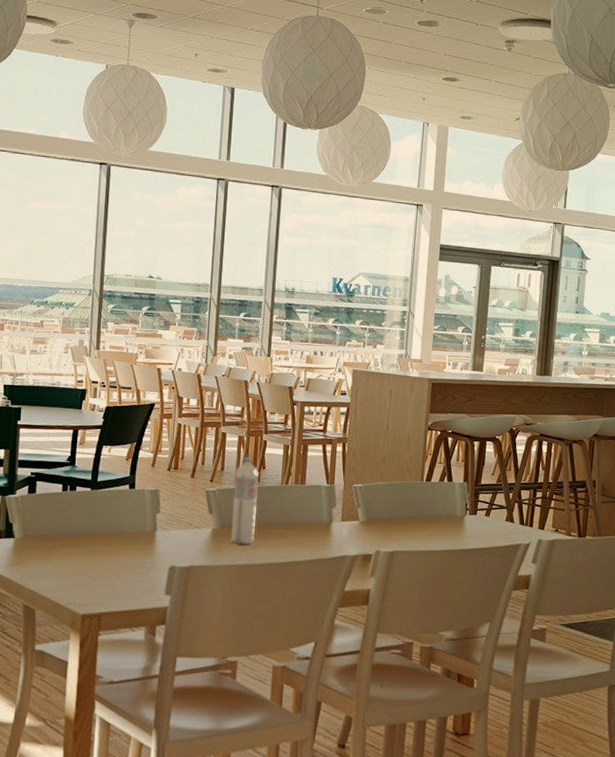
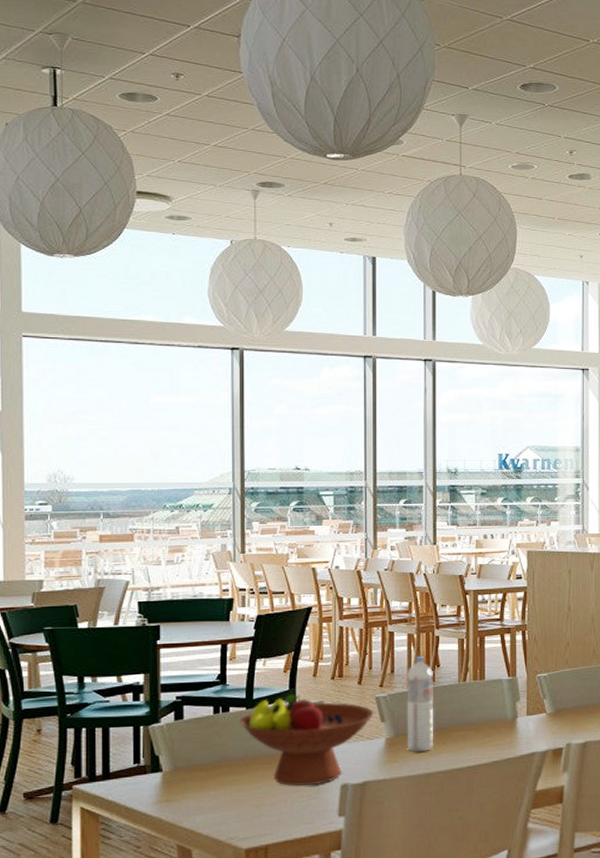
fruit bowl: none [84,480,203,565] -> present [239,694,374,786]

